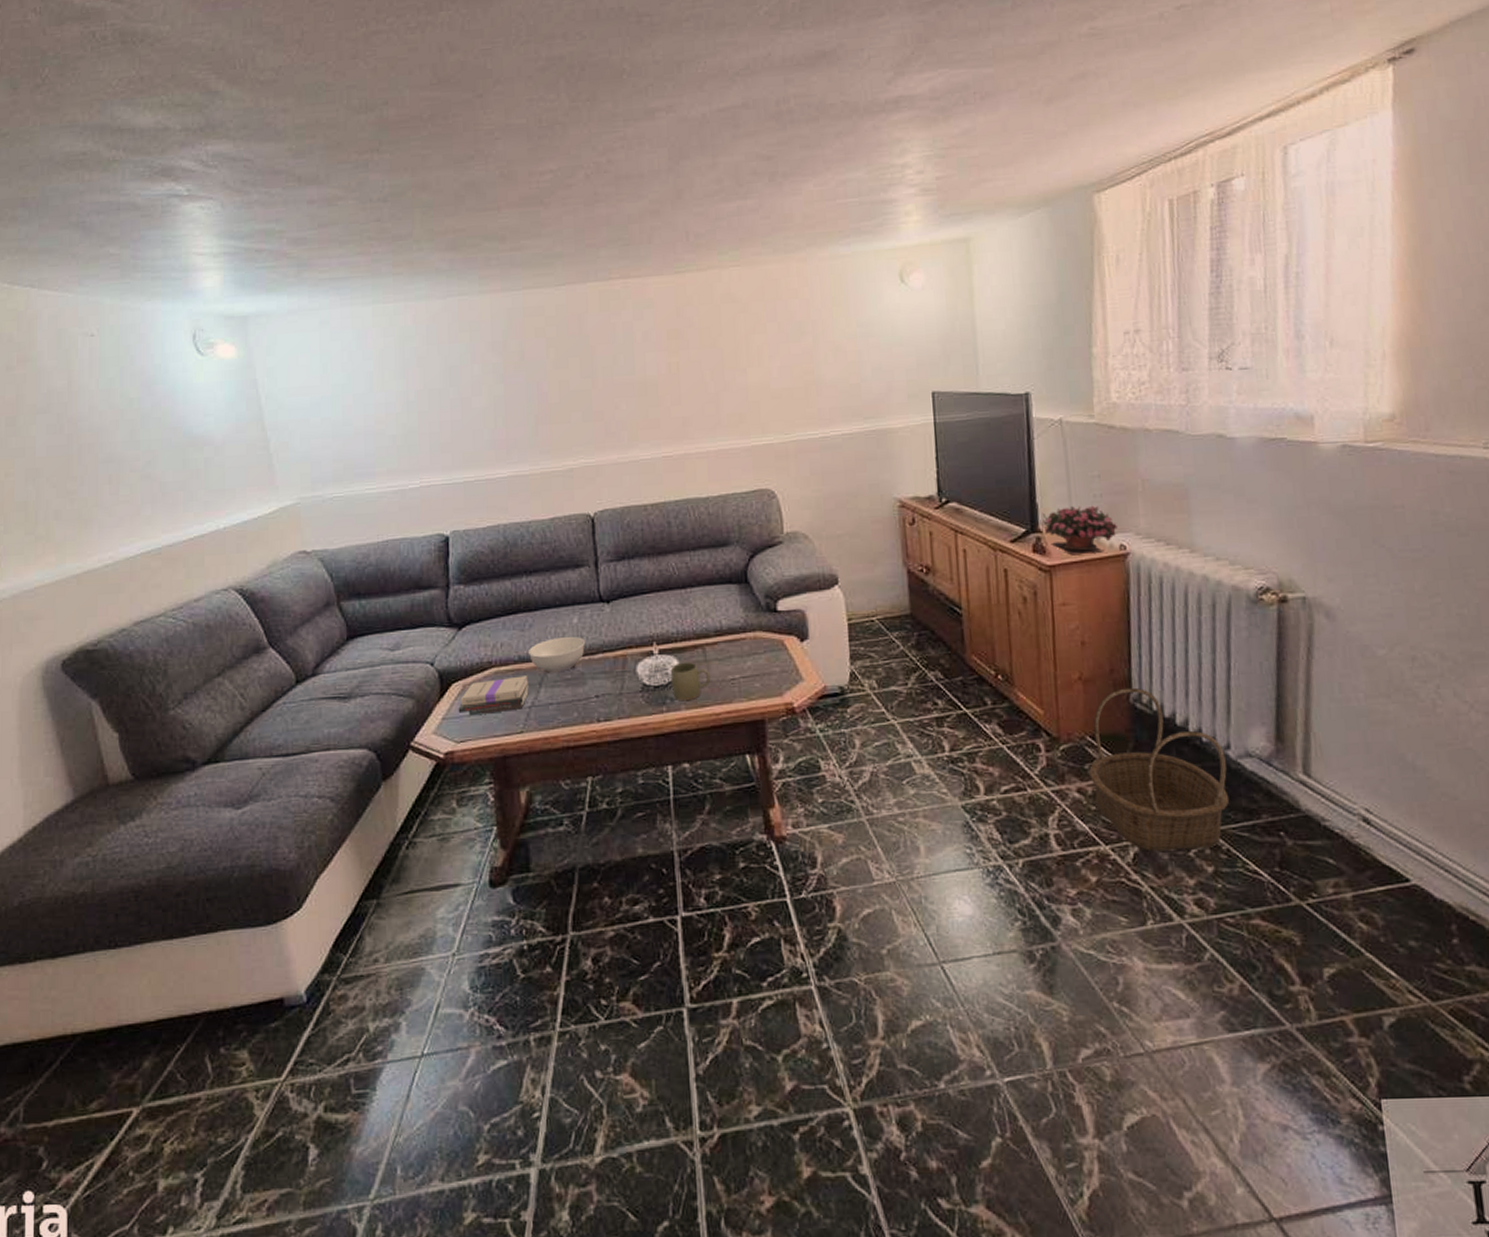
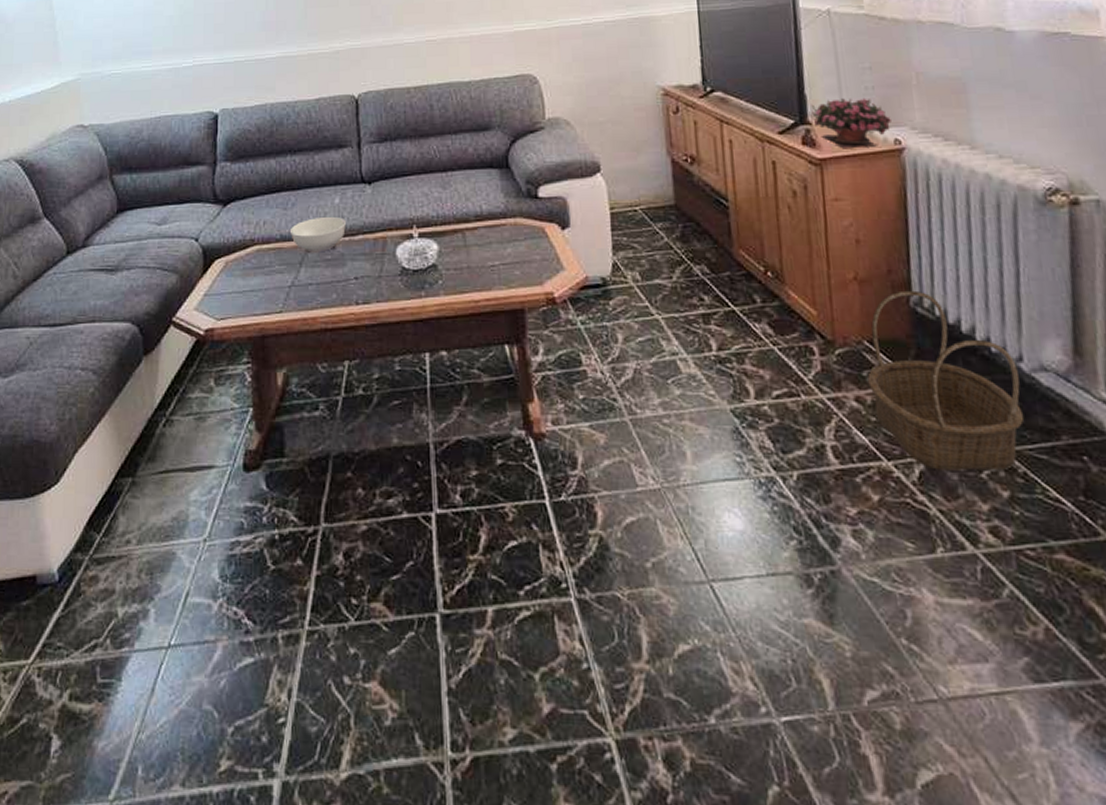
books: present [458,676,529,716] -> none [219,255,289,293]
mug: present [670,662,711,702] -> none [429,246,470,287]

